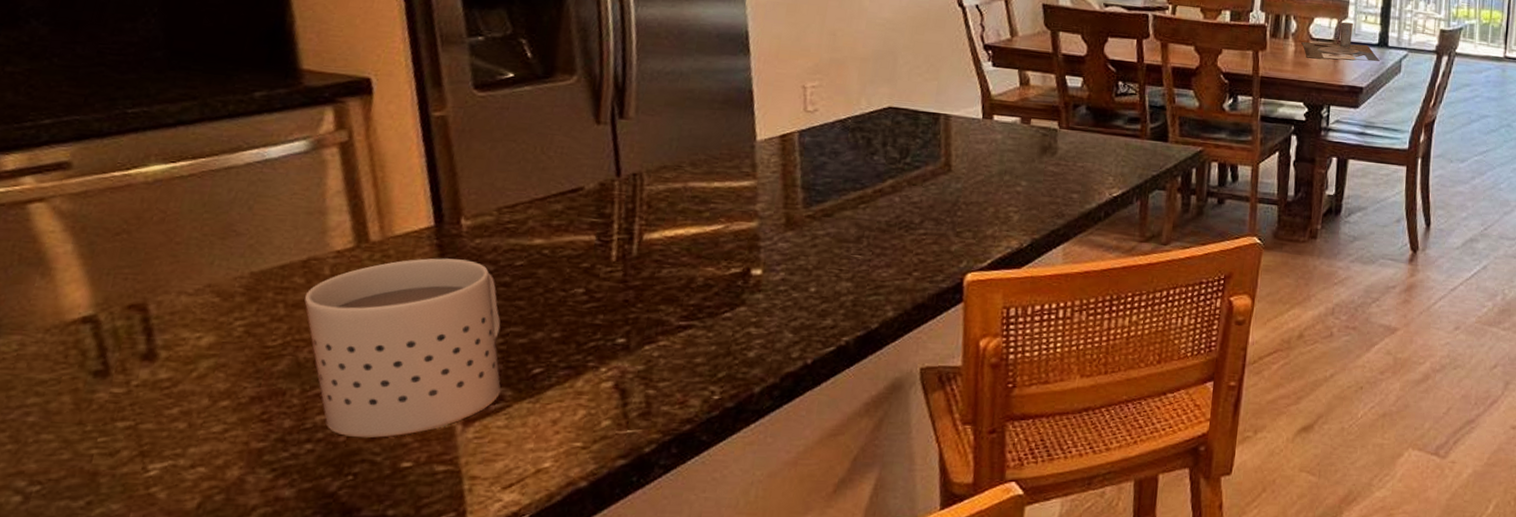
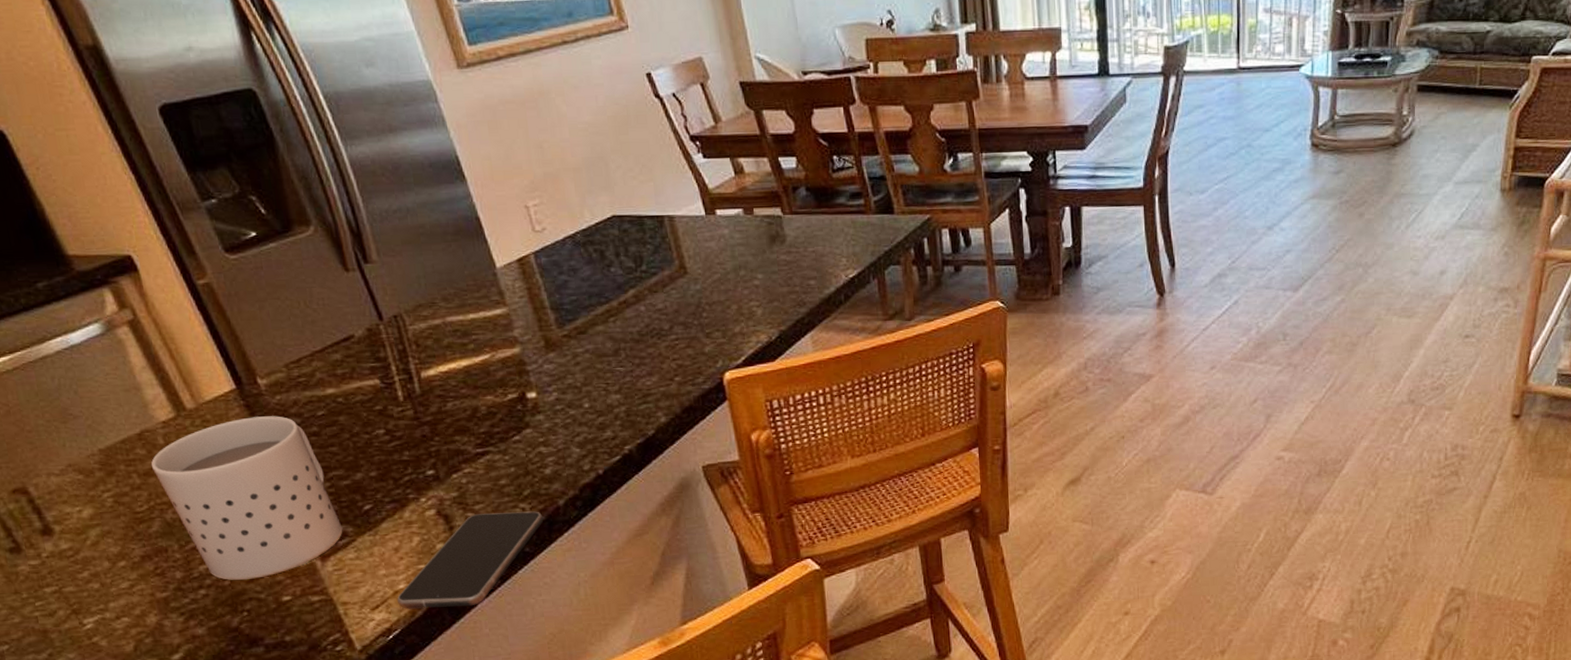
mobile phone: none [536,392,733,497] -> present [397,511,544,609]
place setting: present [1301,21,1380,62] -> none [1016,53,1102,101]

